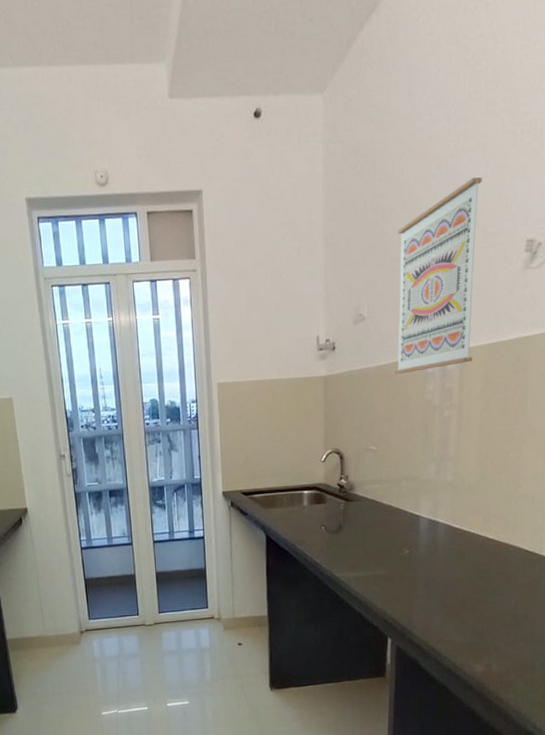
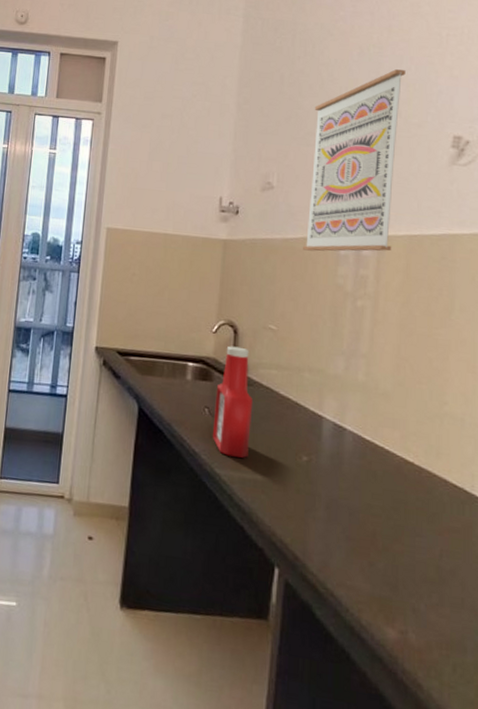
ketchup bottle: none [329,470,361,561] -> present [212,345,252,458]

